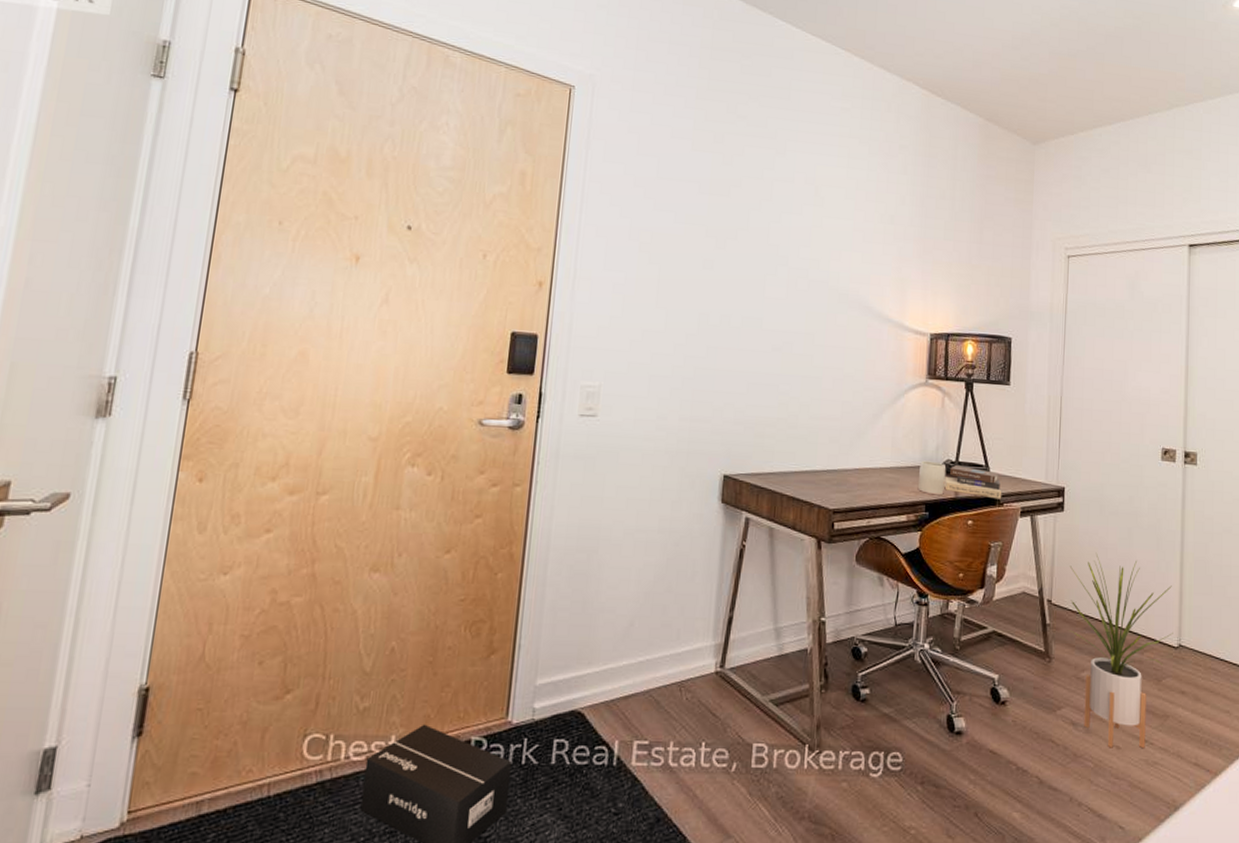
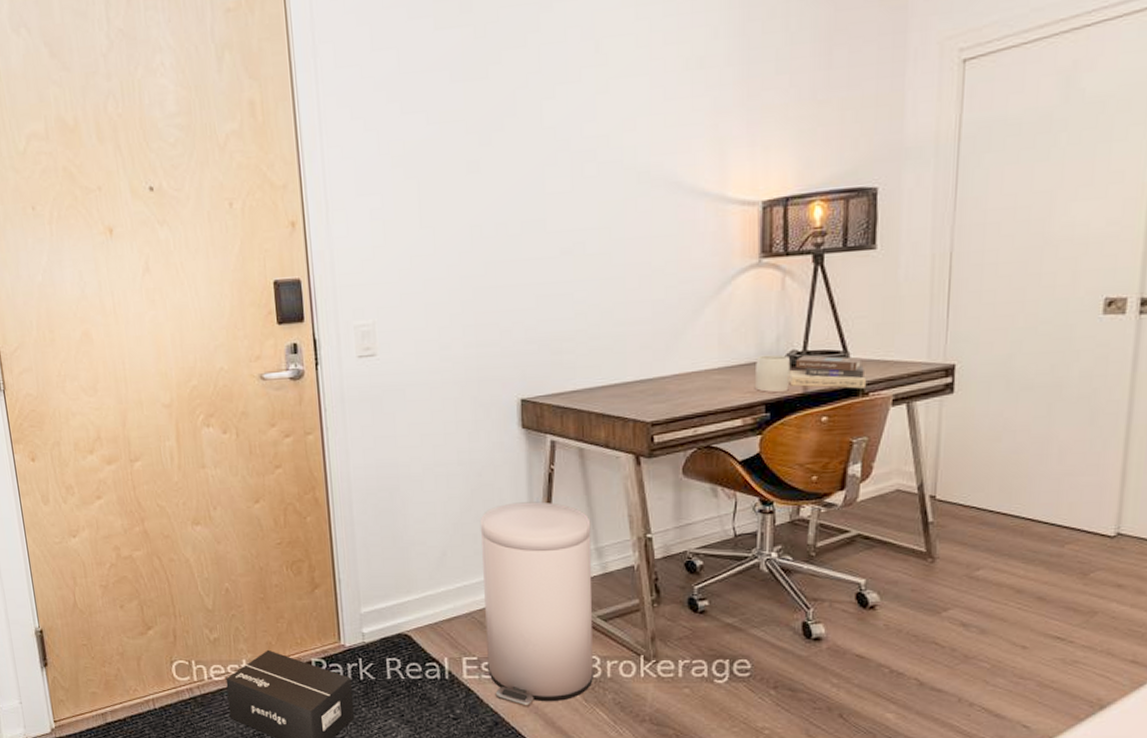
pedal bin: none [657,575,773,801] -> present [480,501,595,707]
house plant: present [1067,552,1173,749] -> none [956,436,1111,648]

